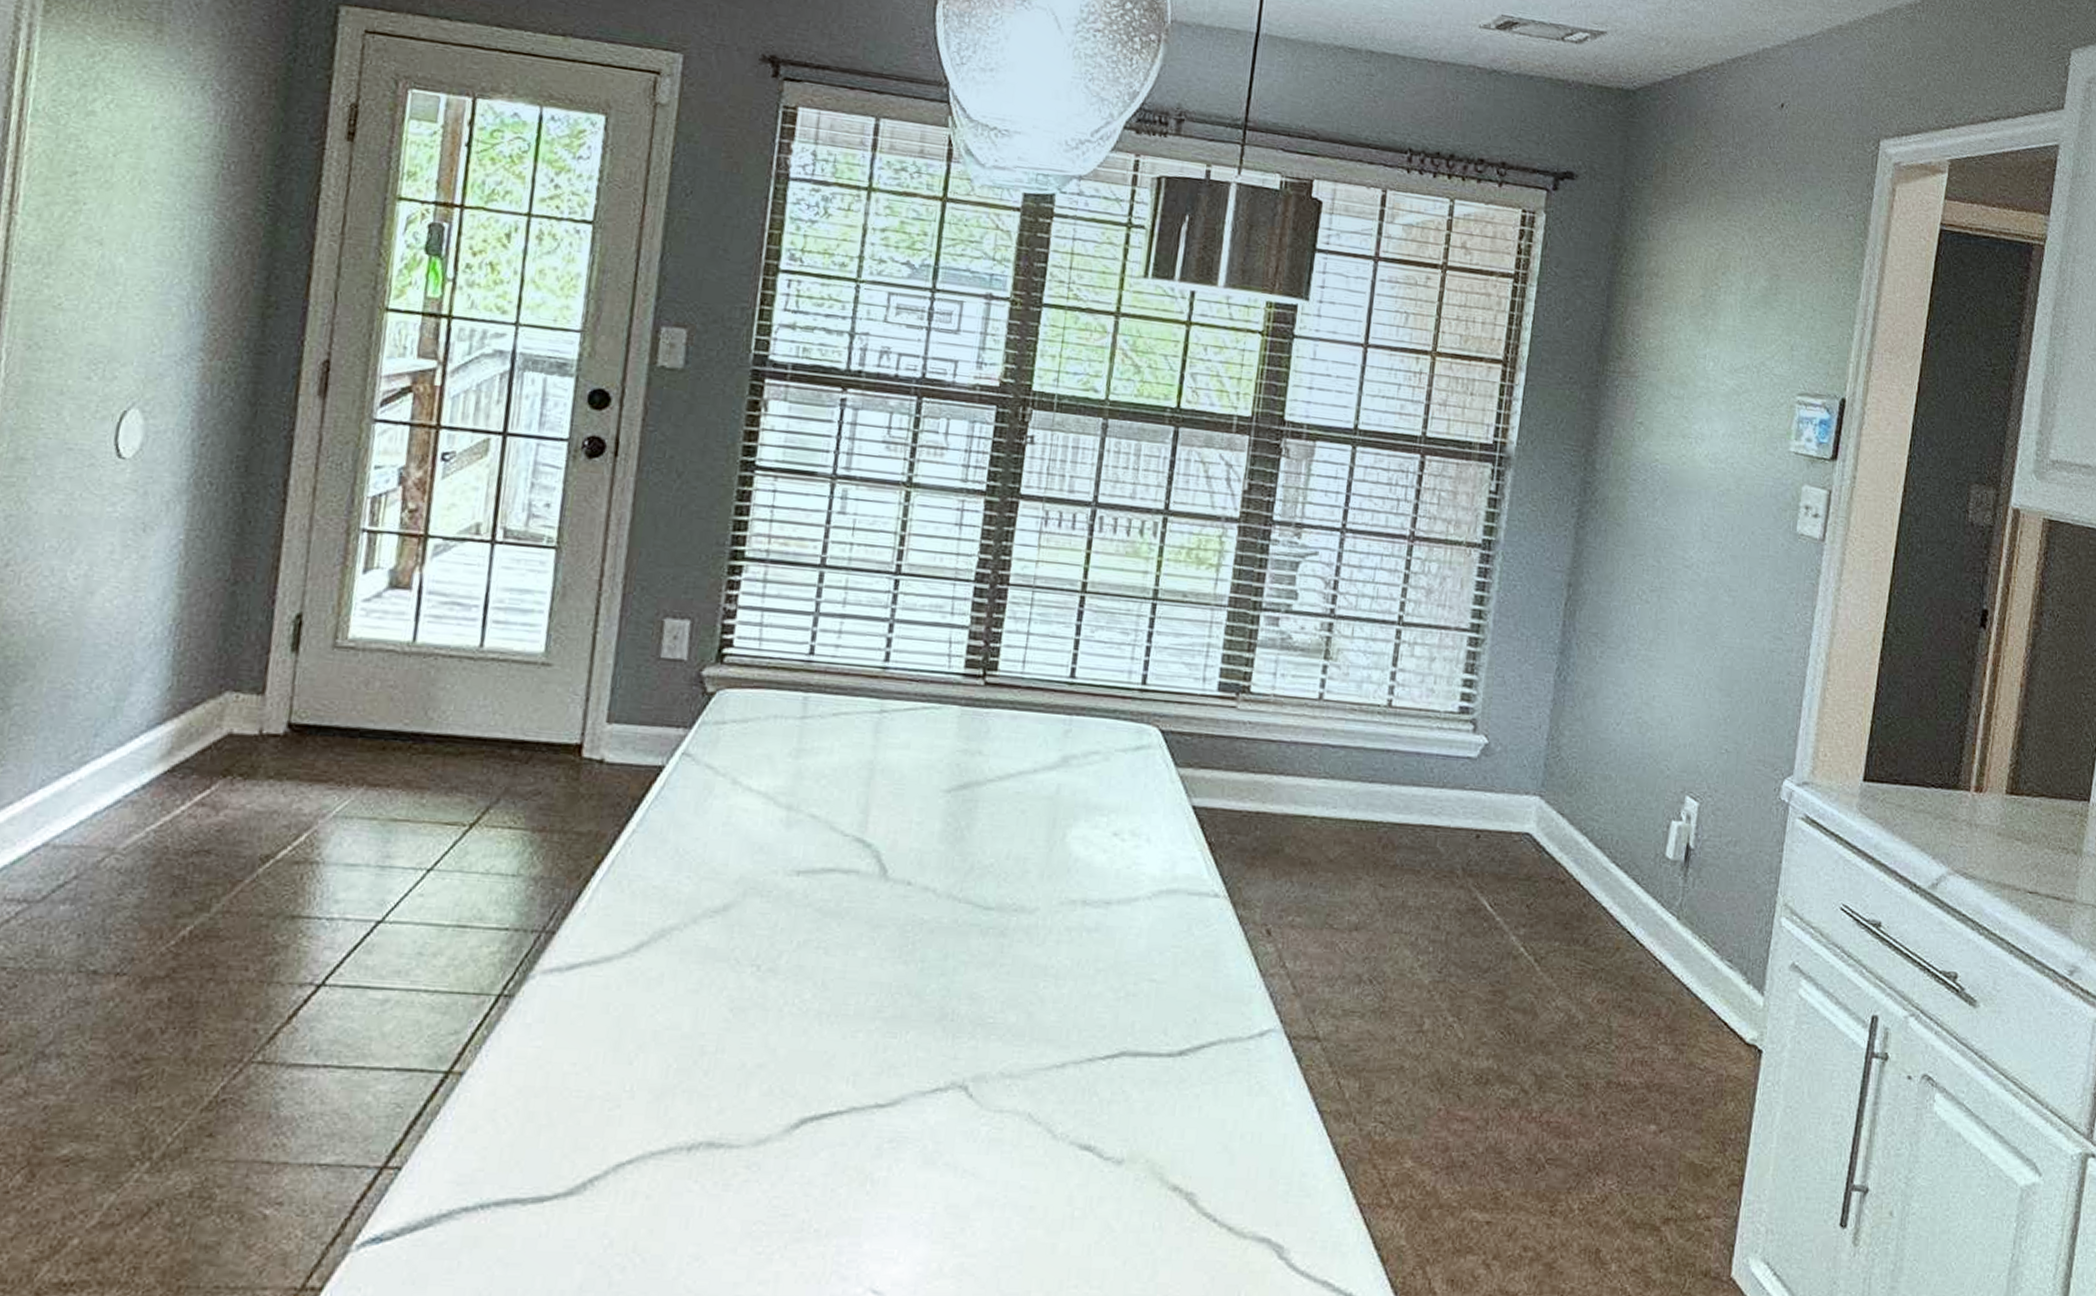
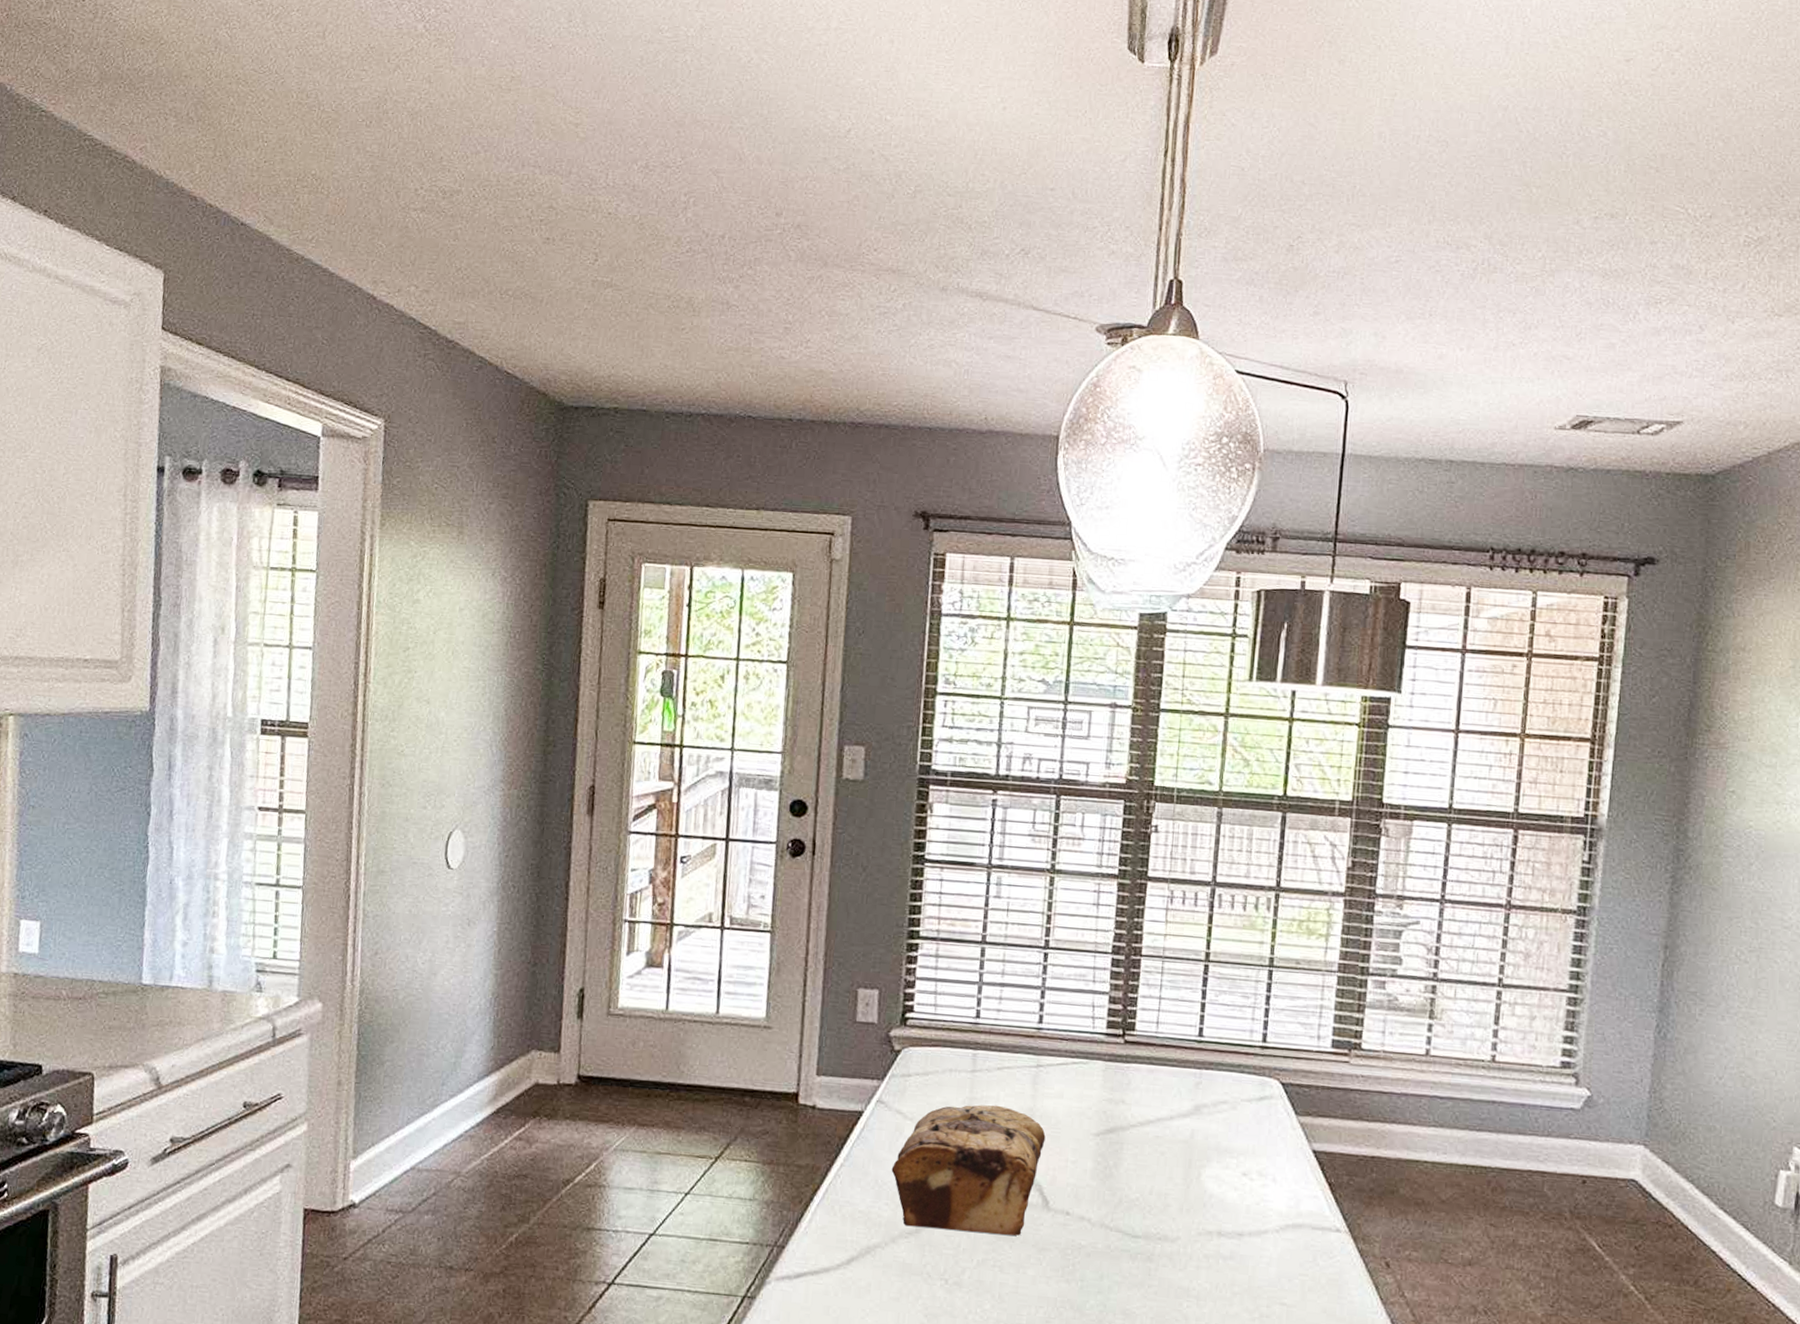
bread loaf: none [696,757,887,911] -> present [891,1105,1046,1236]

